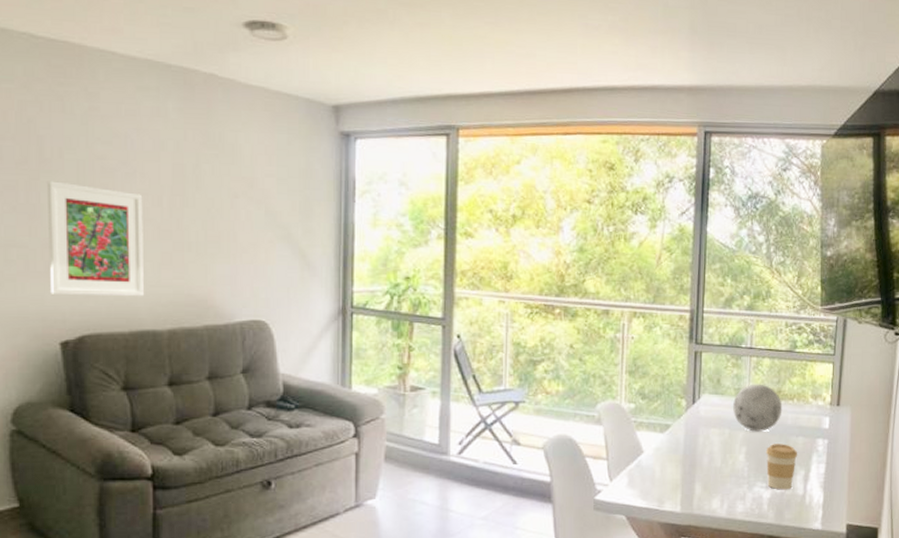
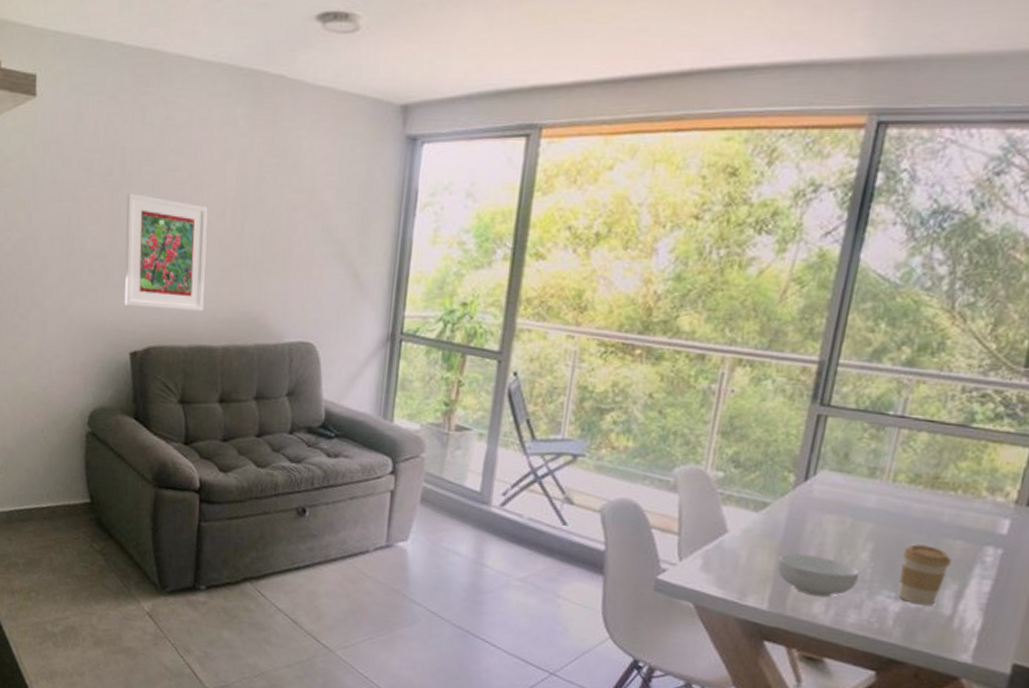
cereal bowl: none [683,462,739,495] -> present [777,553,859,598]
decorative orb: present [733,384,783,432] -> none [861,463,939,527]

